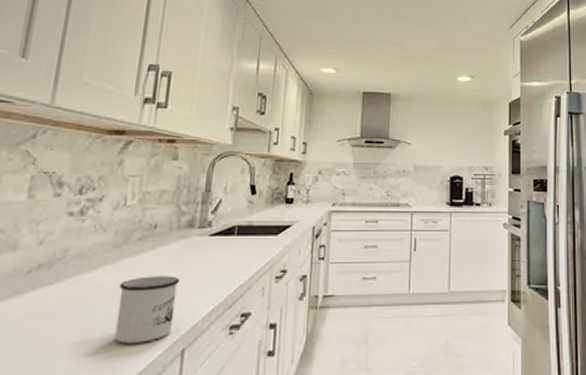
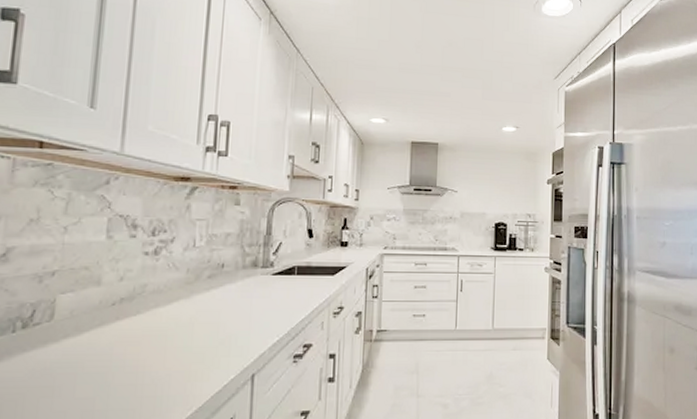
mug: present [114,276,180,344] -> none [192,310,247,369]

